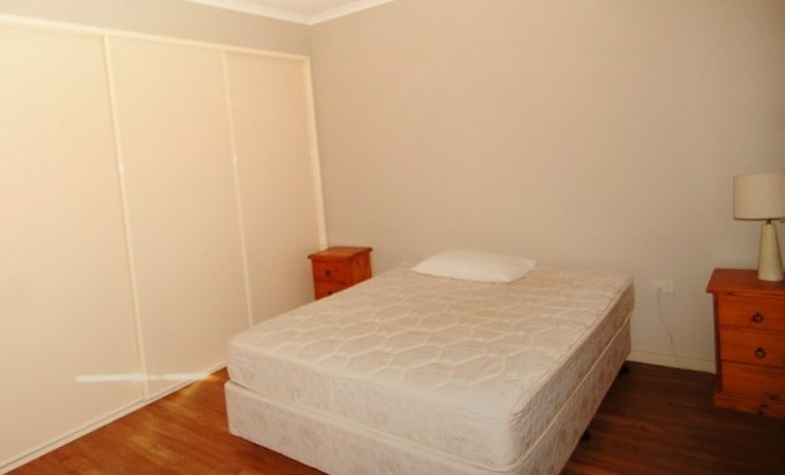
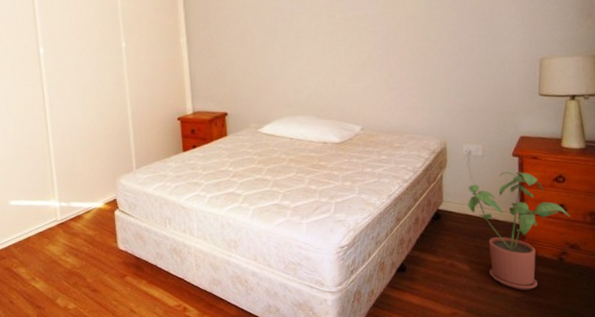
house plant: none [659,311,770,454] -> present [468,172,571,290]

